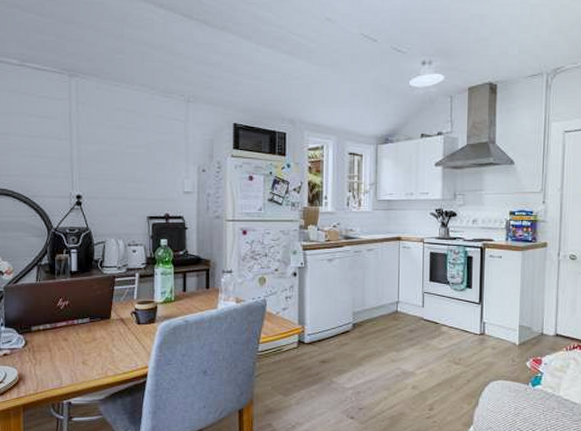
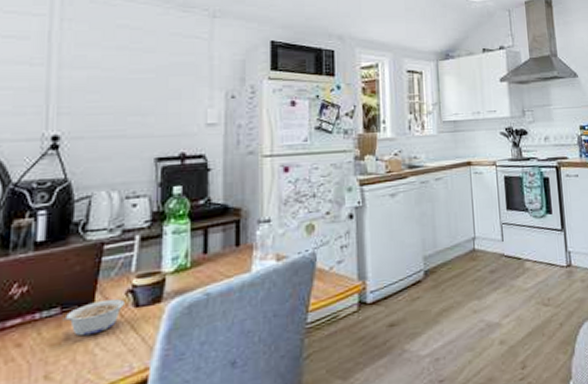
legume: none [91,316,130,339] -> present [62,298,124,337]

